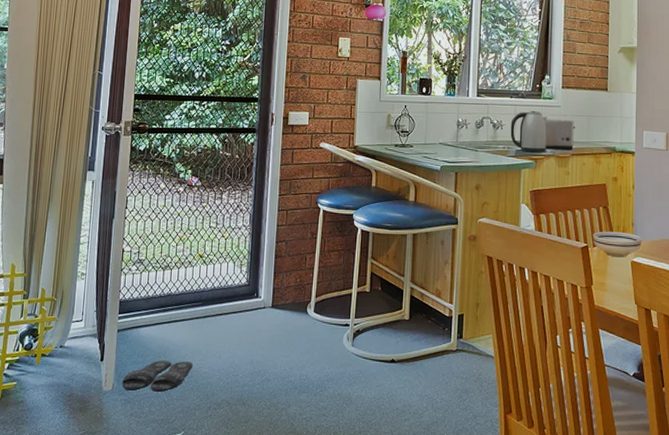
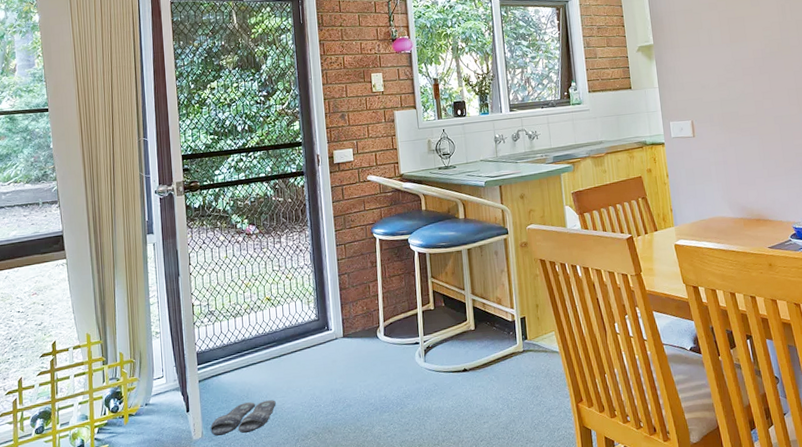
kettle: present [510,110,547,153] -> none [545,117,582,157]
toaster: present [545,119,575,150] -> none [577,121,607,152]
bowl: present [592,231,642,258] -> none [635,218,682,243]

